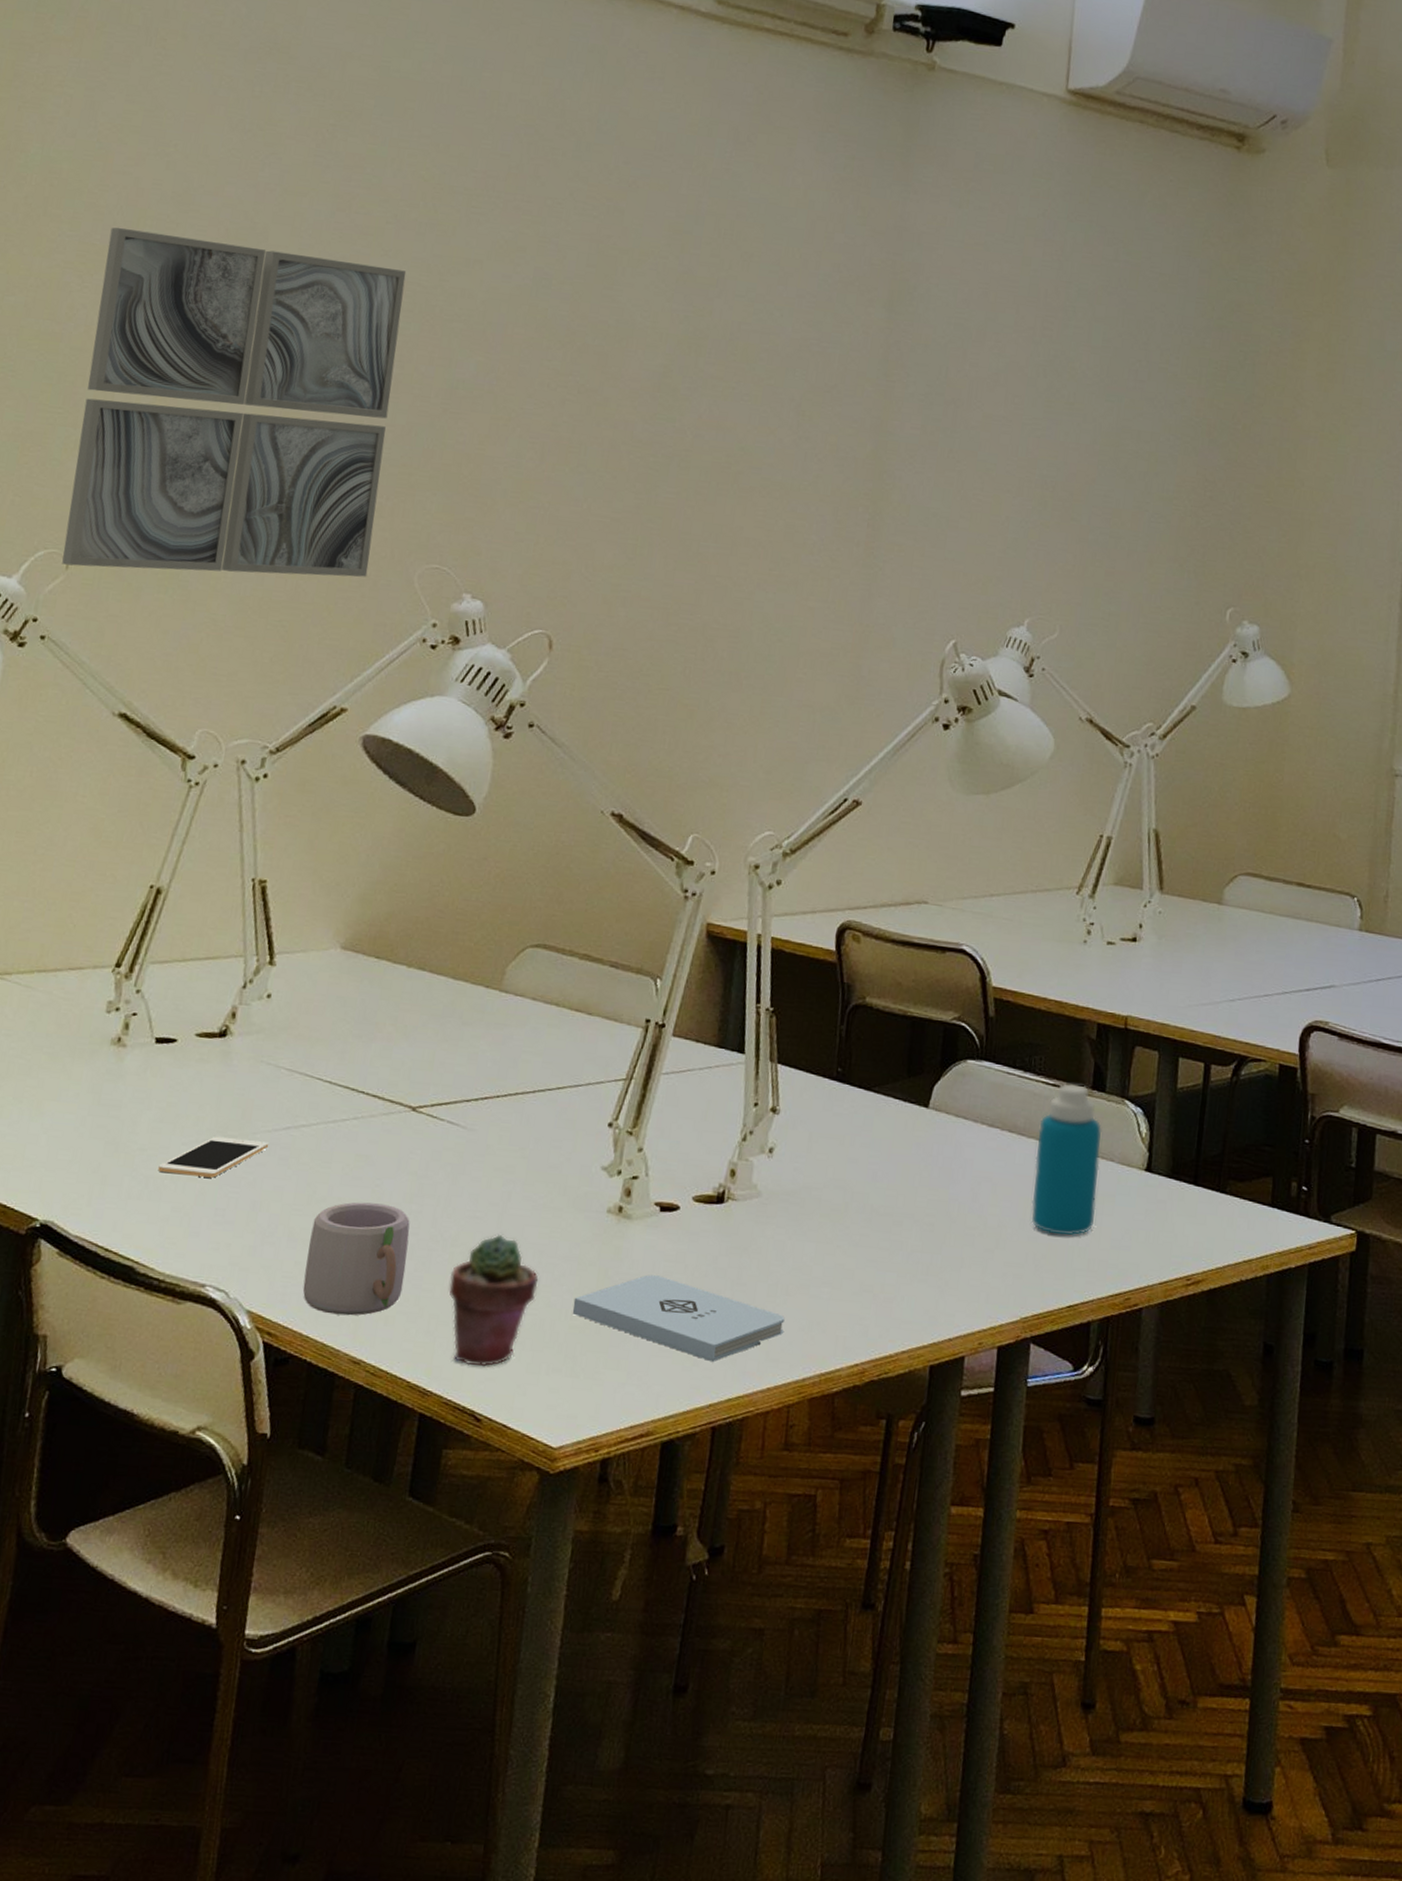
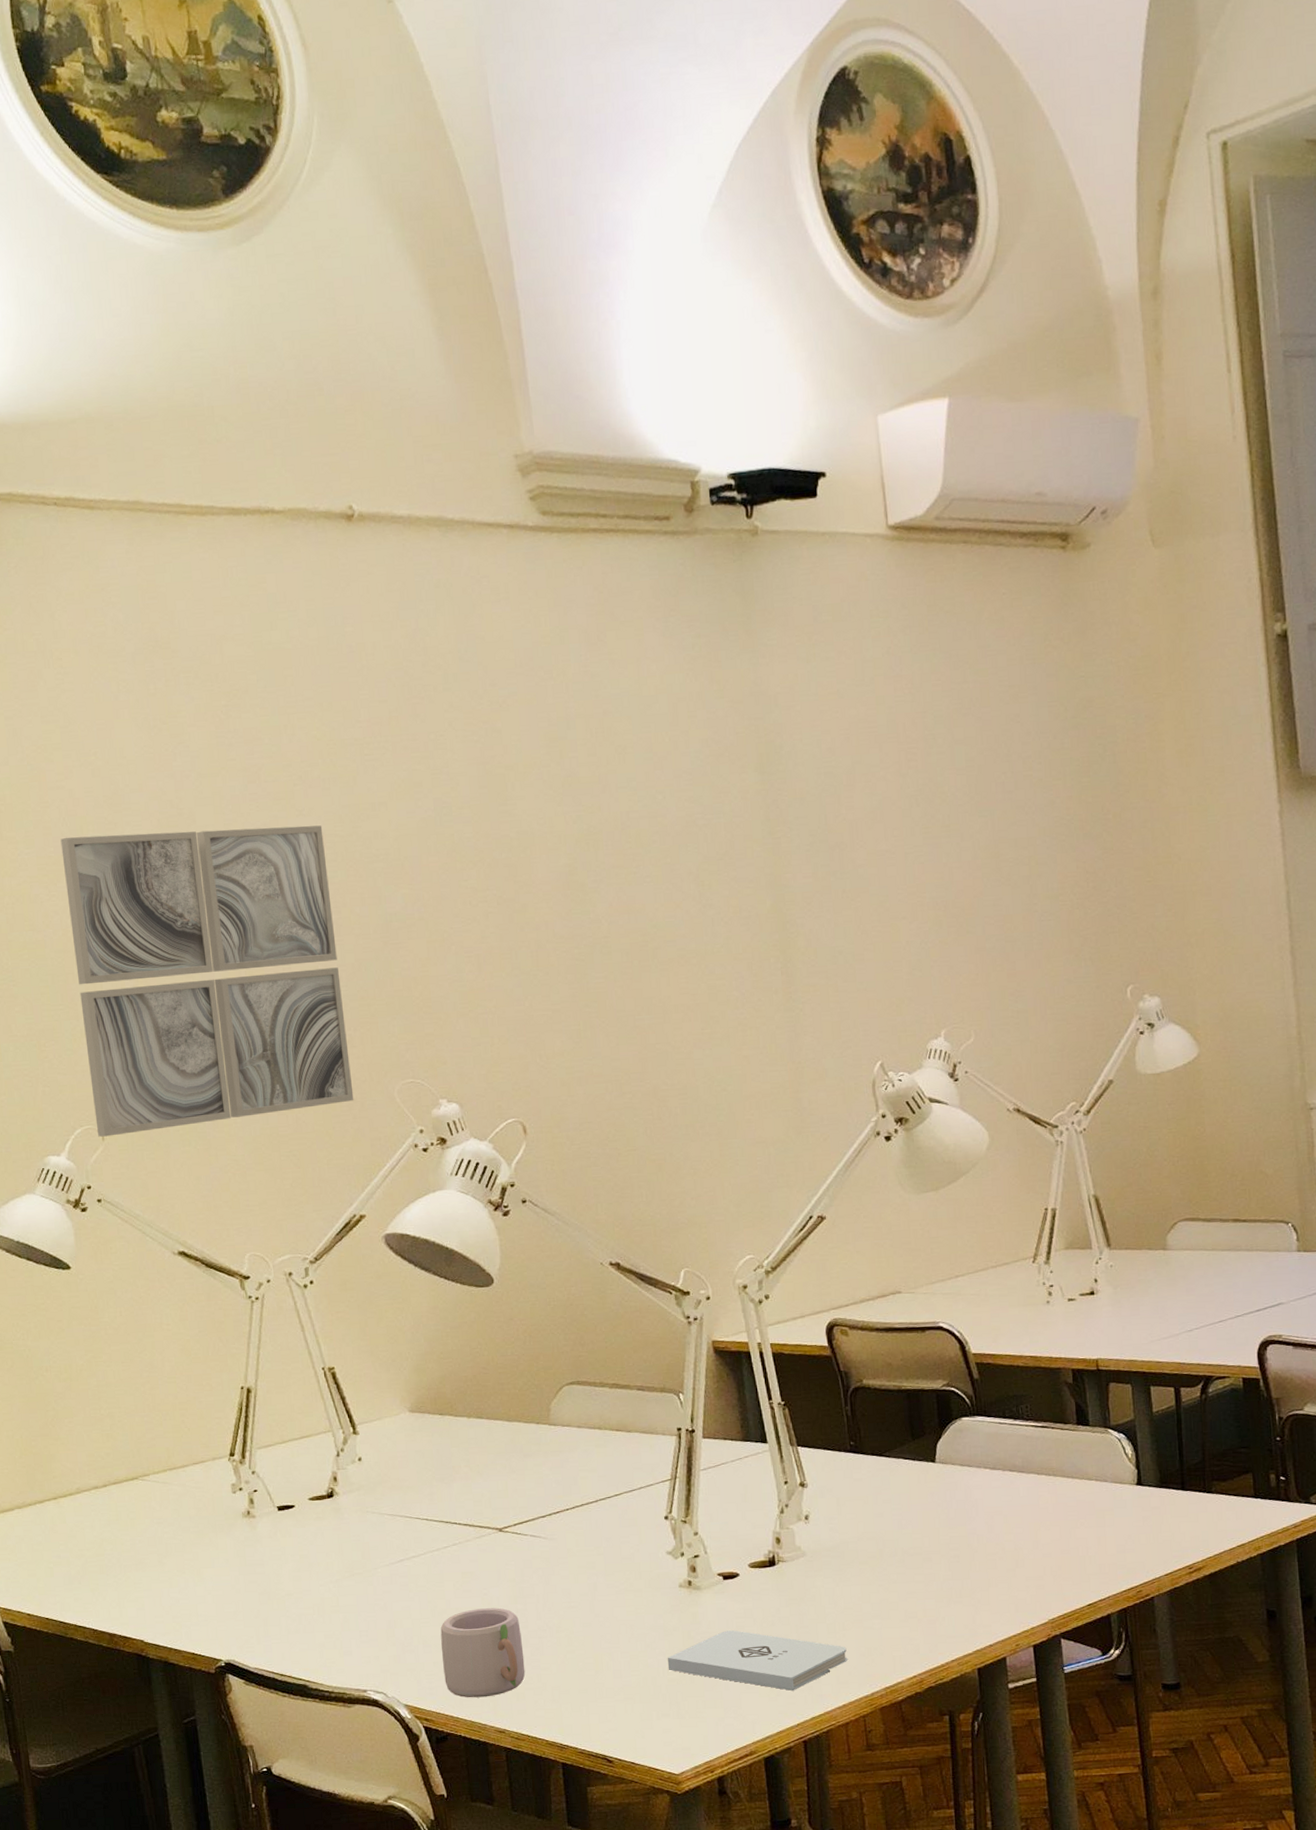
cell phone: present [158,1136,269,1178] -> none [306,1574,390,1610]
potted succulent: present [449,1233,539,1367] -> none [562,1617,636,1721]
bottle: present [1031,1083,1102,1236] -> none [1035,1423,1099,1549]

